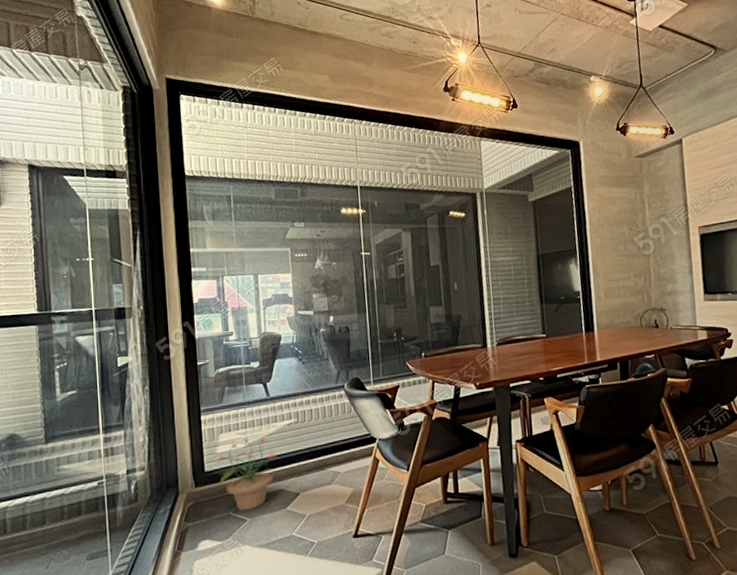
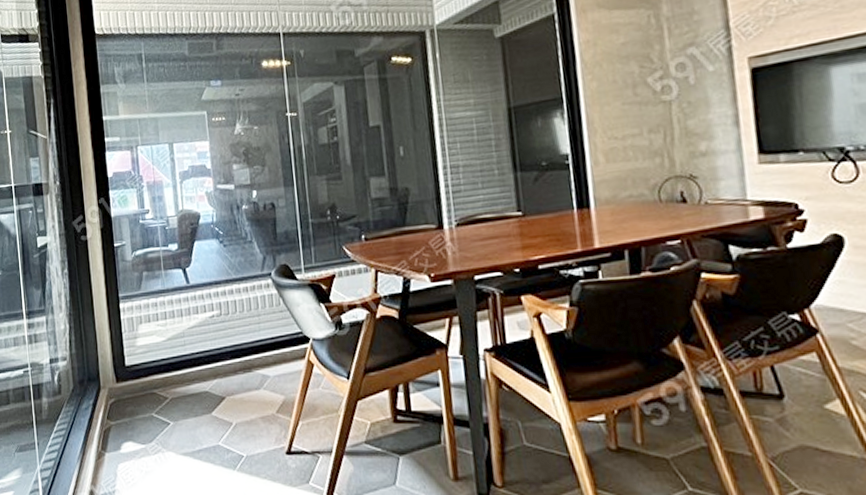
potted plant: present [217,436,277,511] -> none [137,329,200,412]

